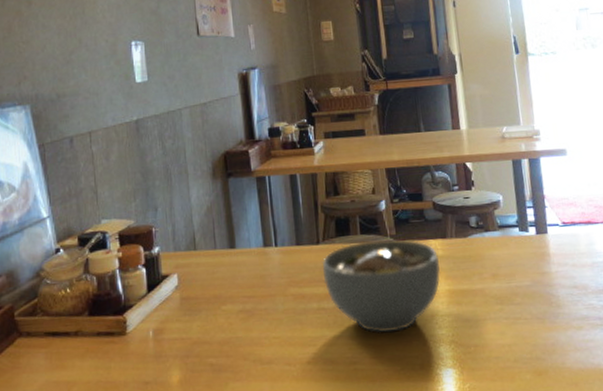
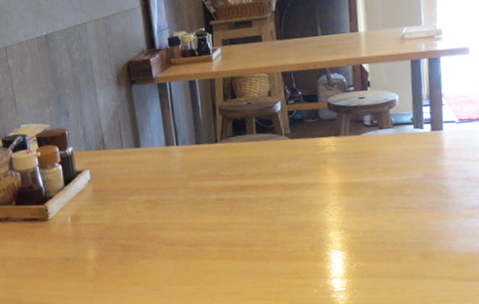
soup bowl: present [322,238,441,333] -> none [220,137,334,221]

